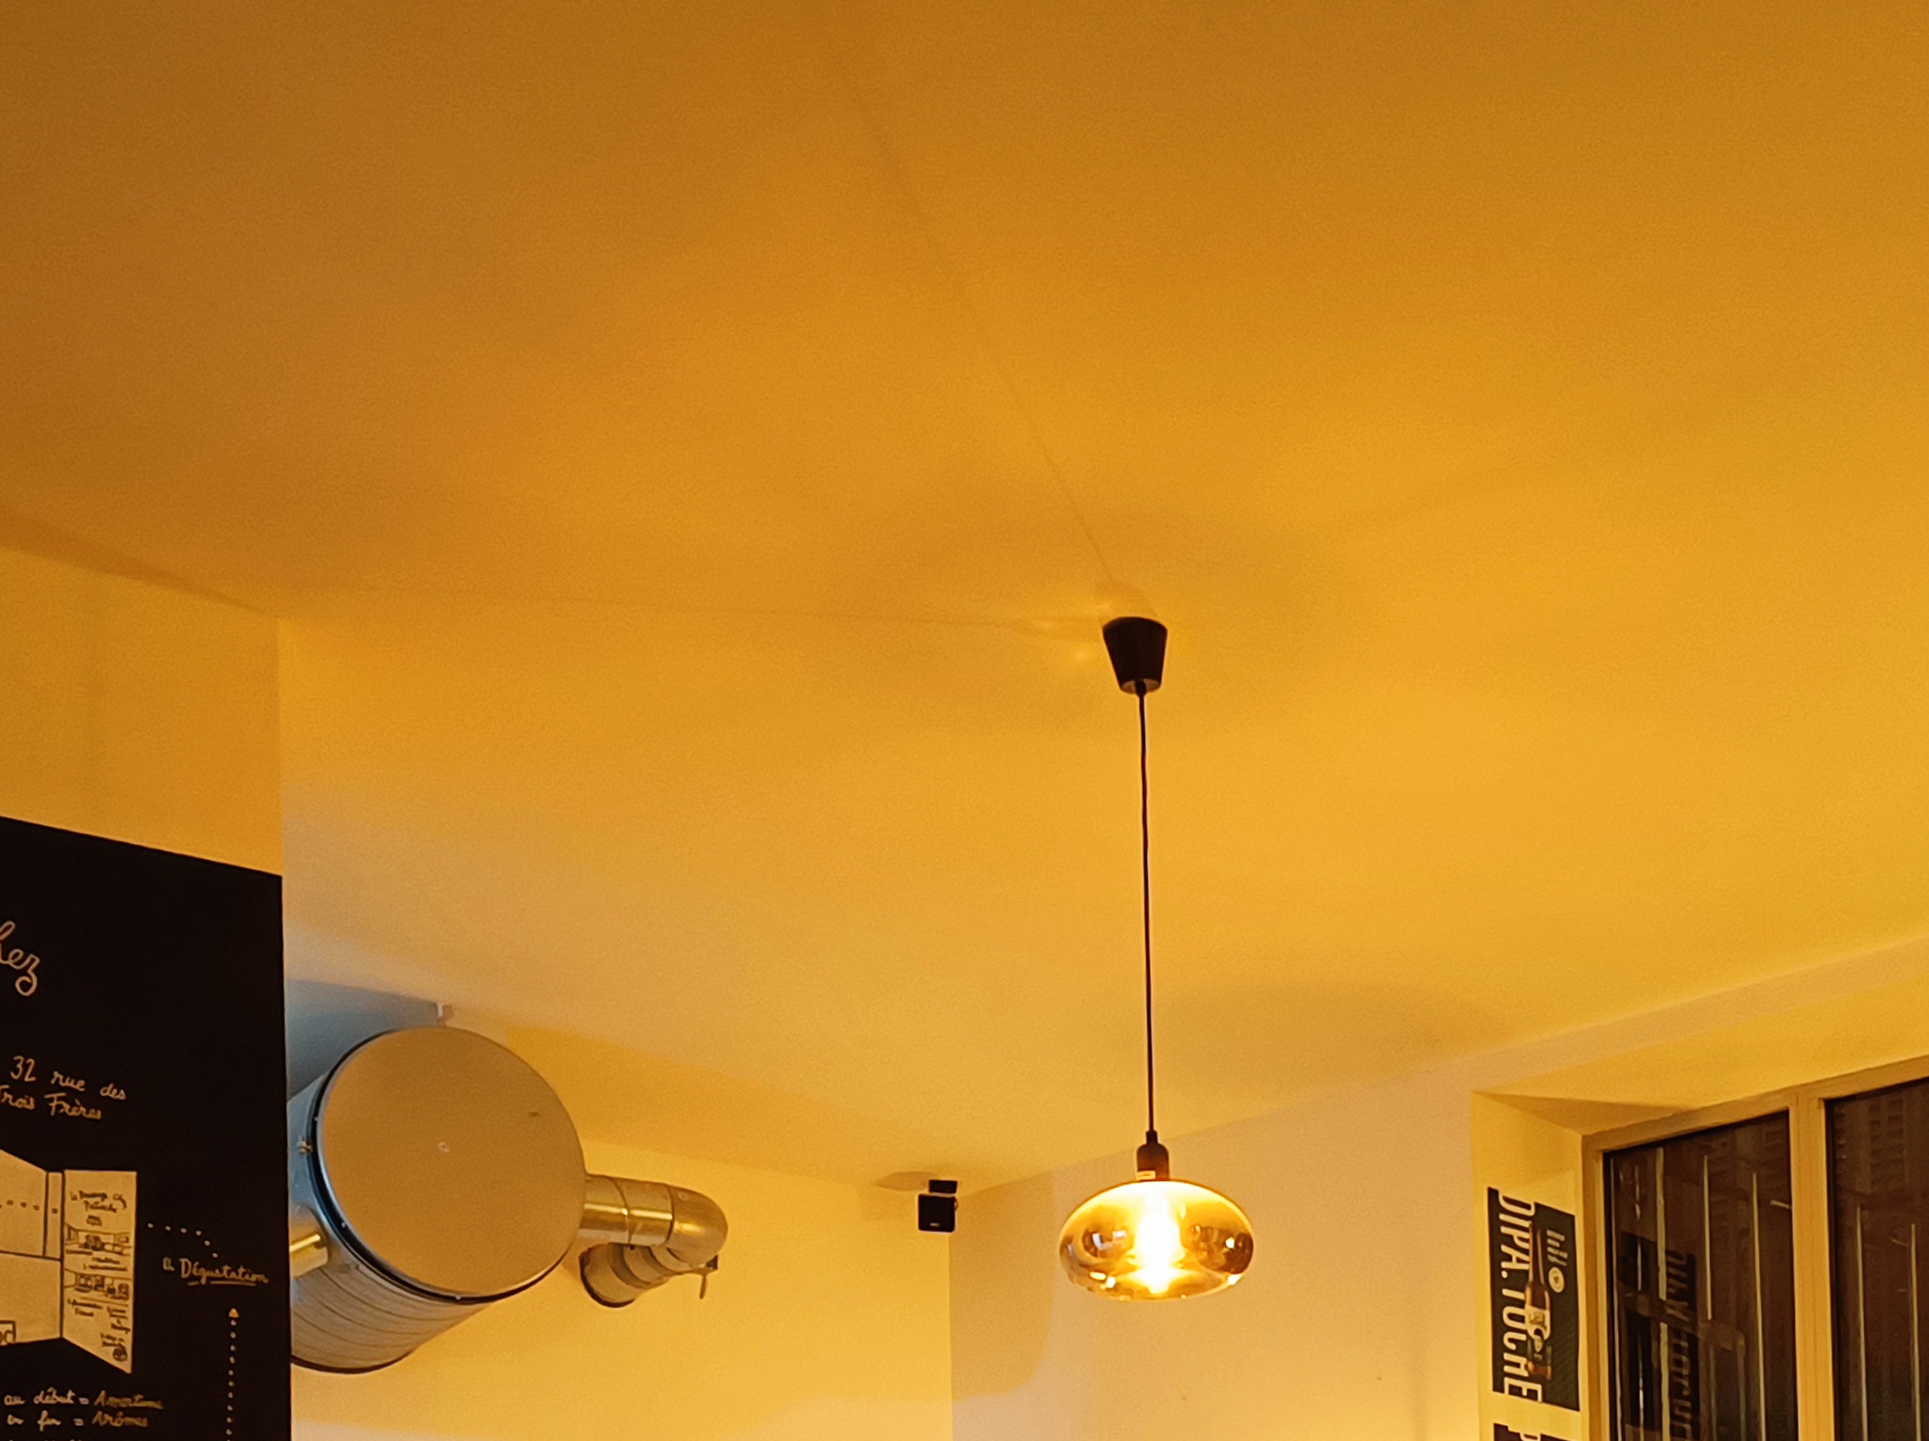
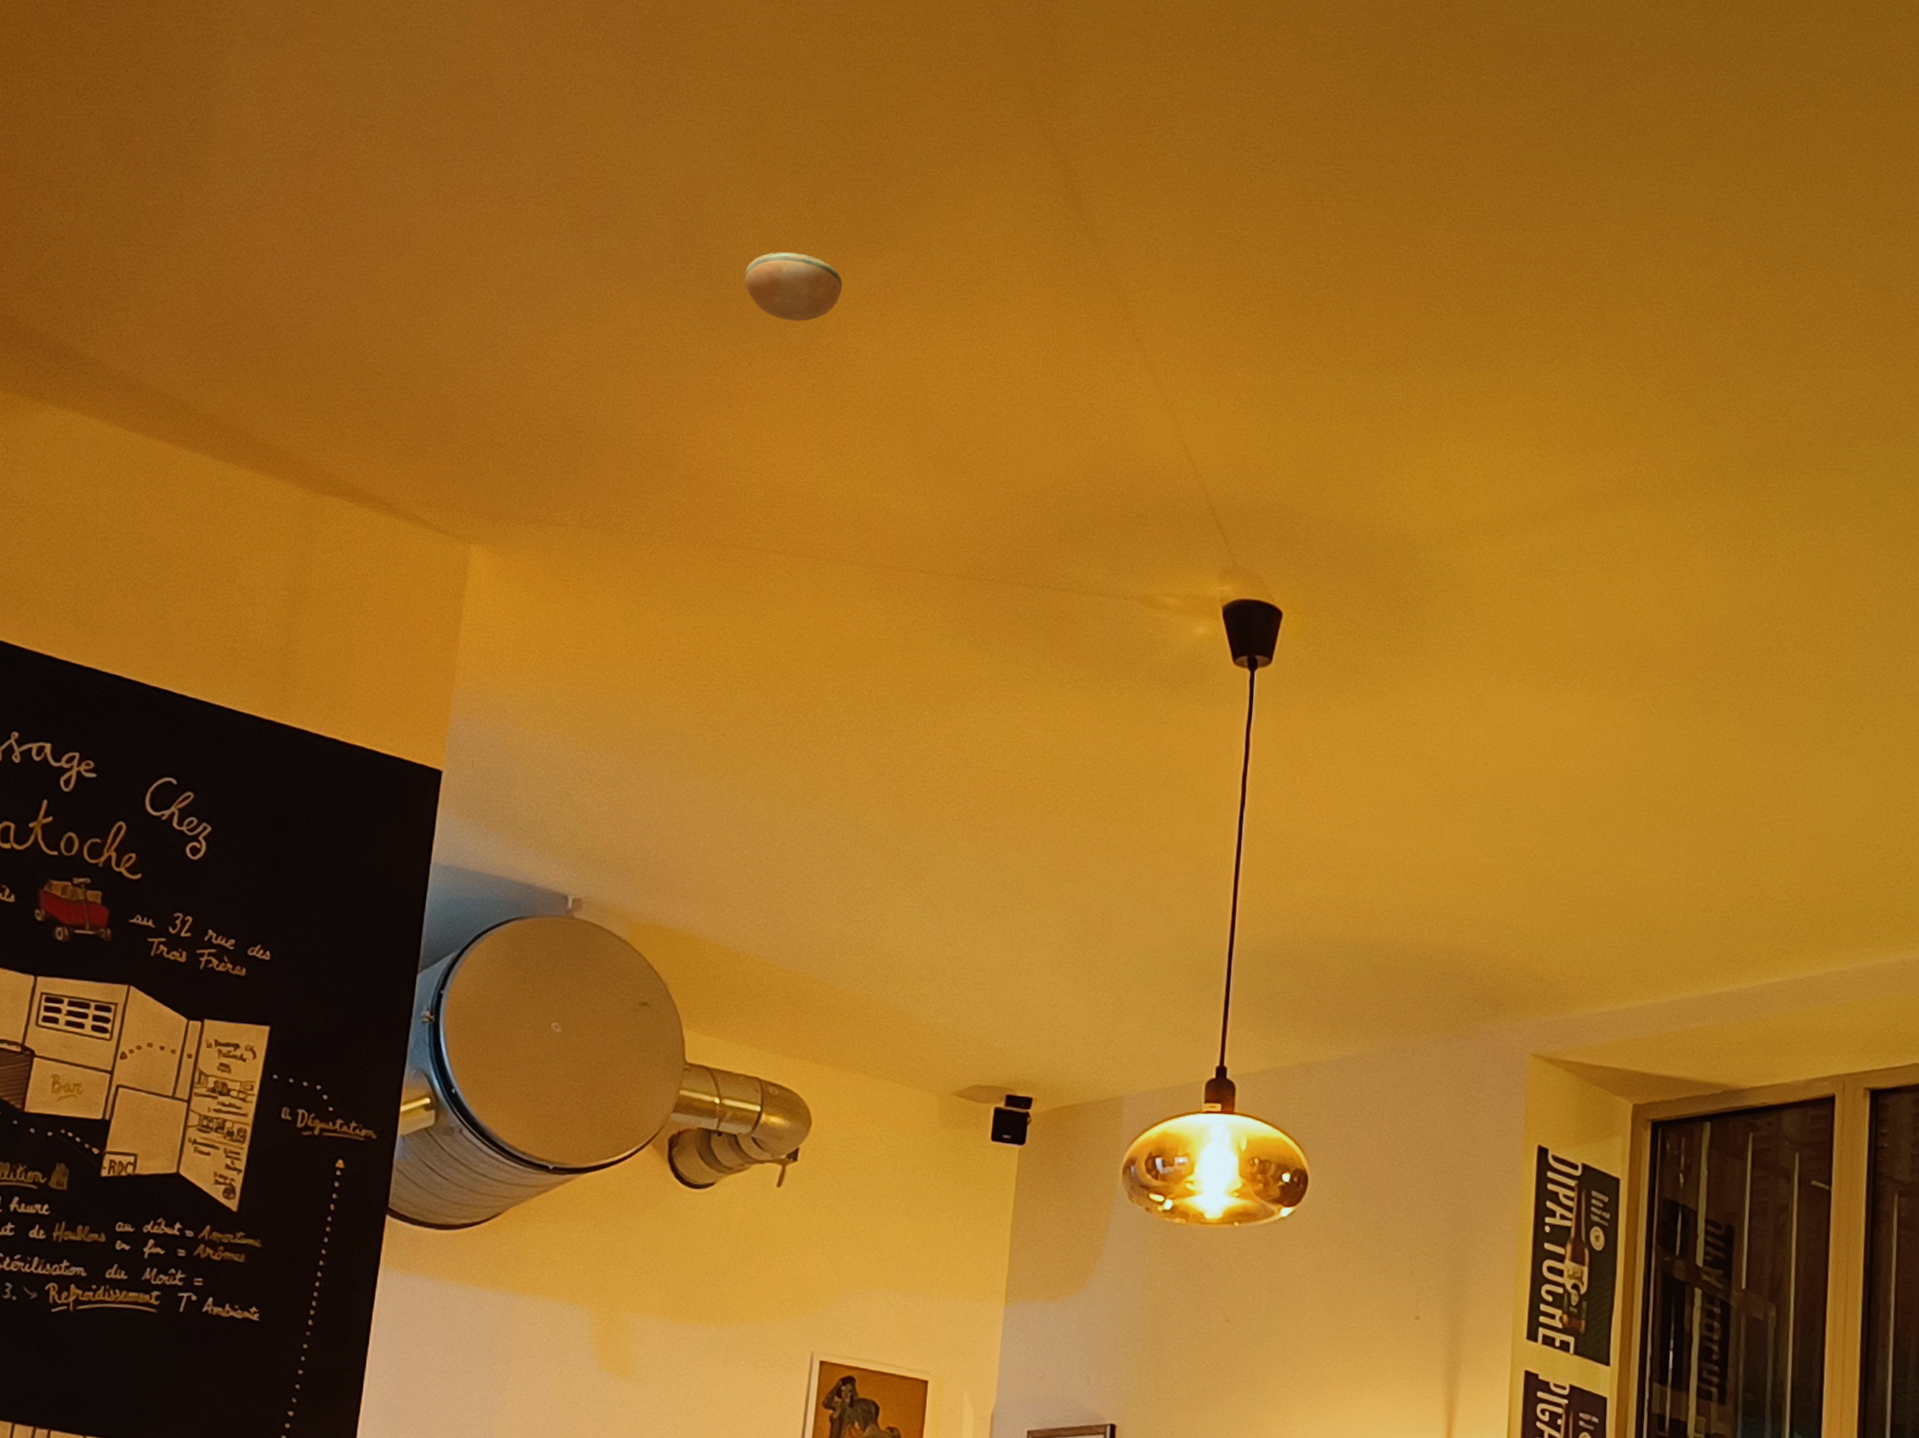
smoke detector: none [538,255,649,335] -> present [744,252,843,321]

